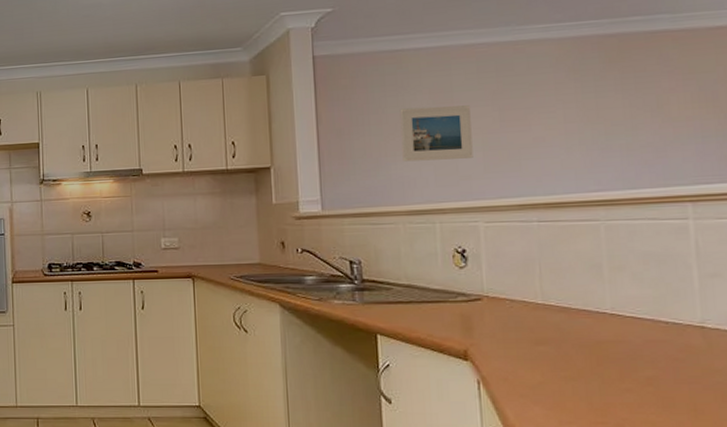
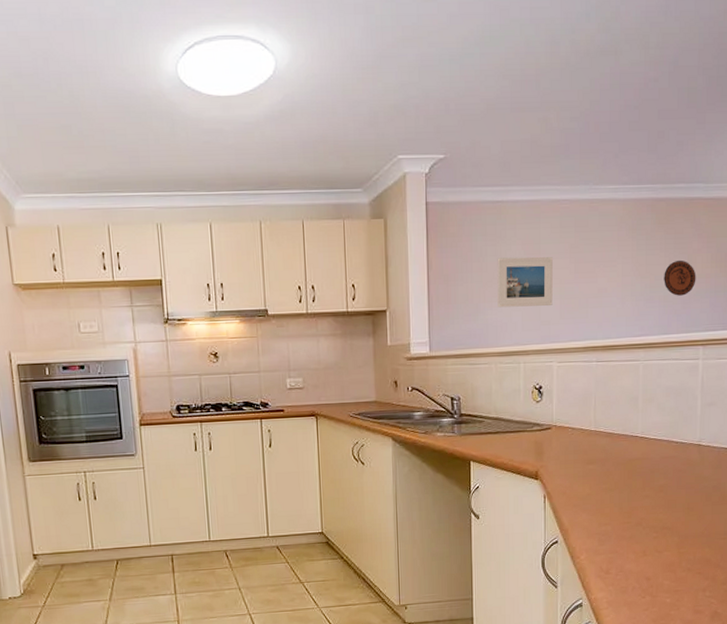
decorative plate: none [623,102,672,144] -> present [664,261,696,296]

